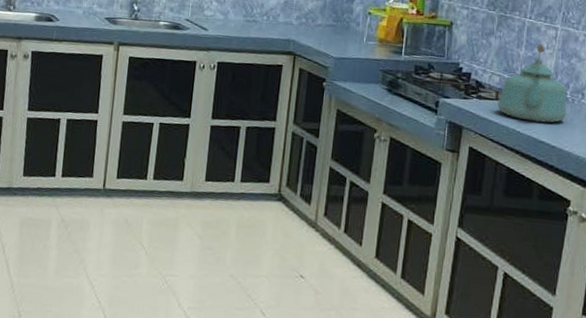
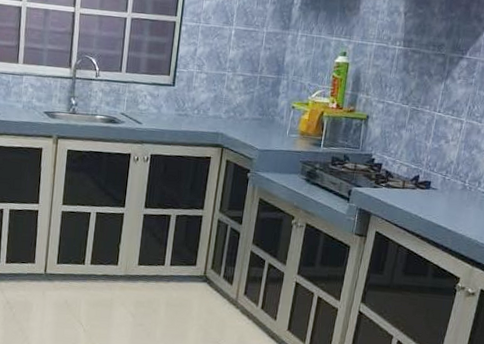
kettle: present [497,44,567,123] -> none [403,136,465,209]

